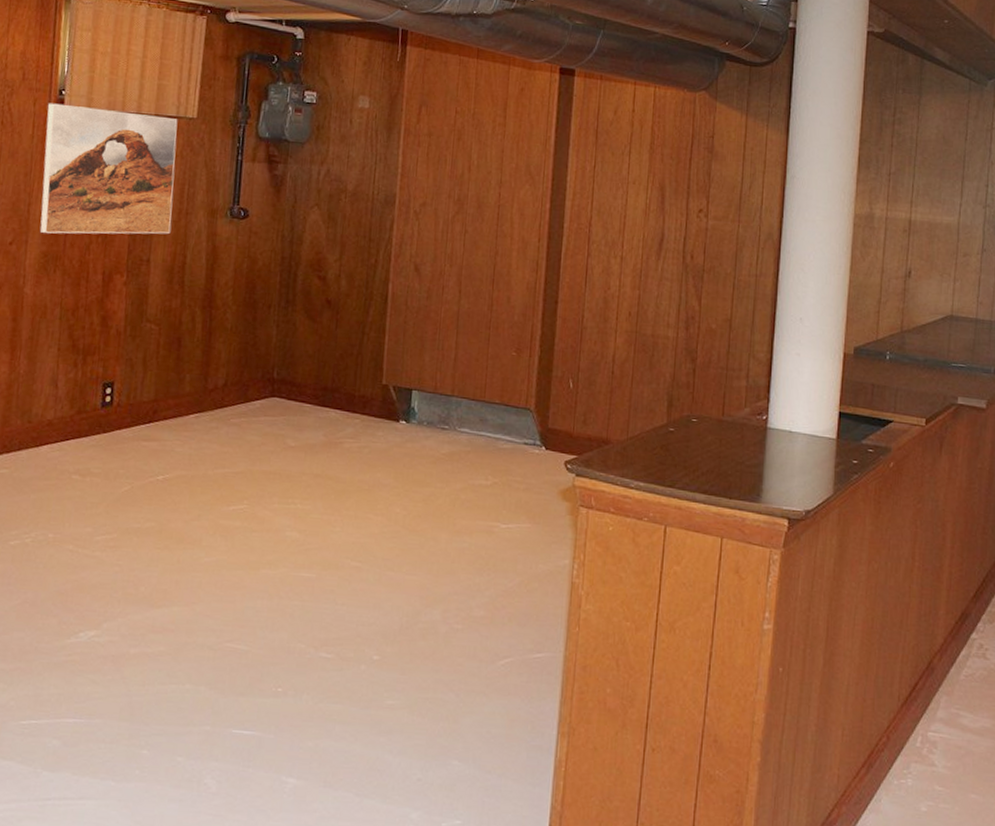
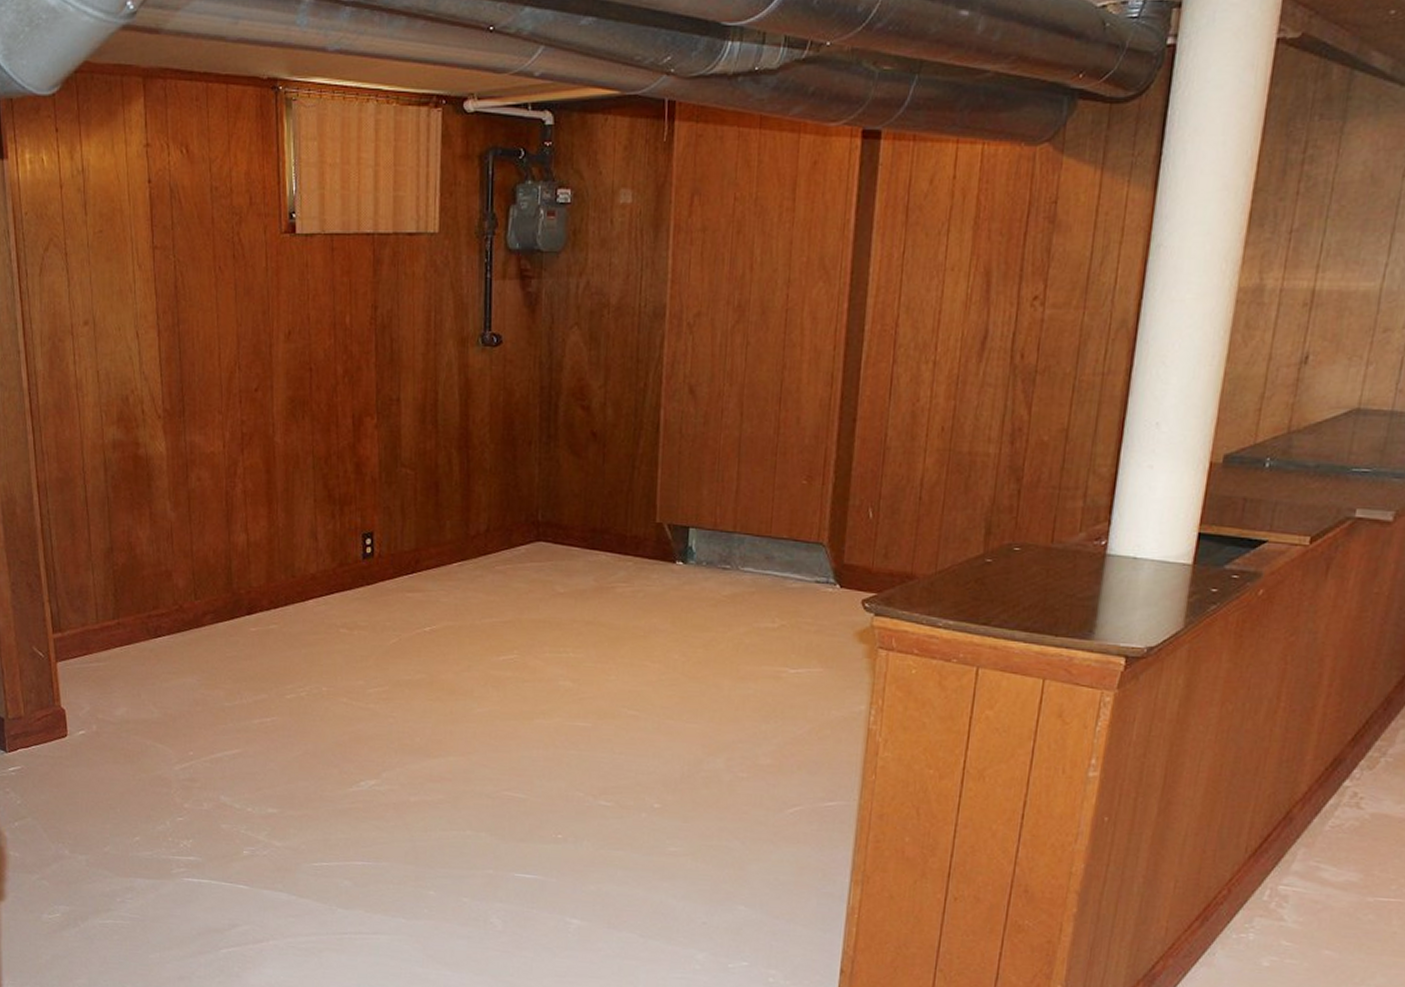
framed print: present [39,103,178,234] -> none [278,229,420,376]

